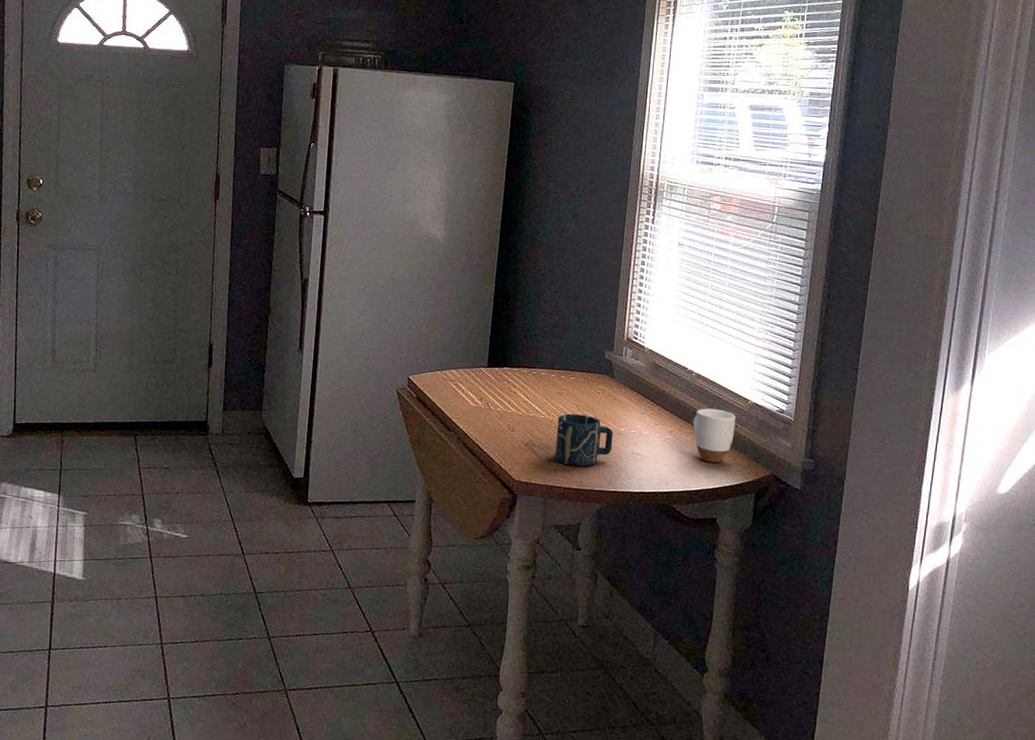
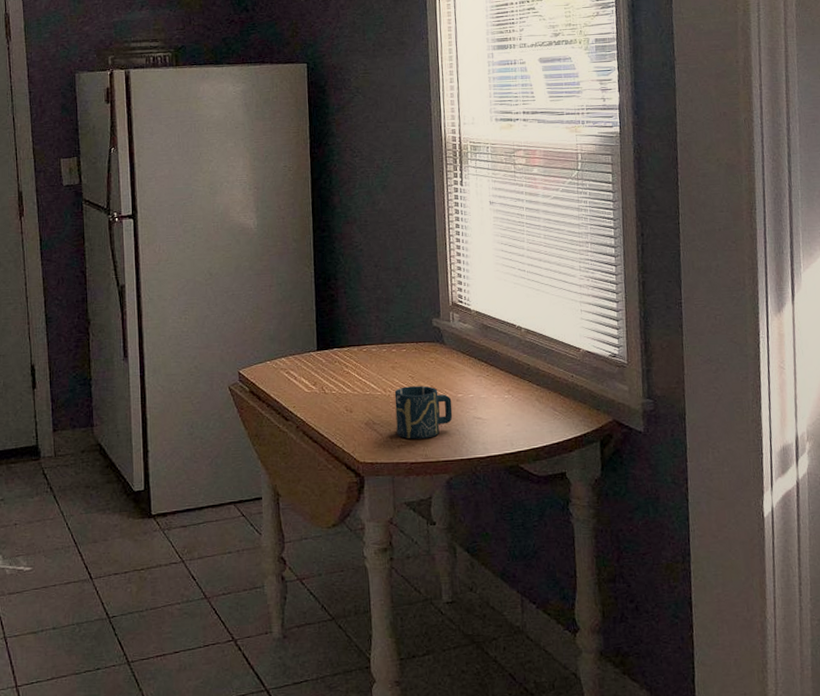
mug: present [692,408,736,463] -> none [528,362,571,416]

